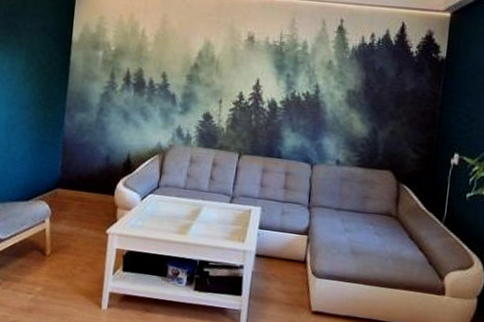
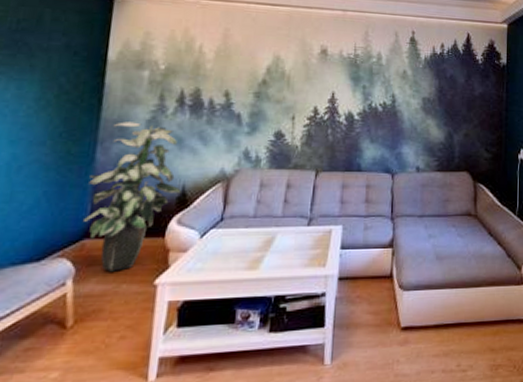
indoor plant: none [57,94,127,218] -> present [84,122,181,272]

